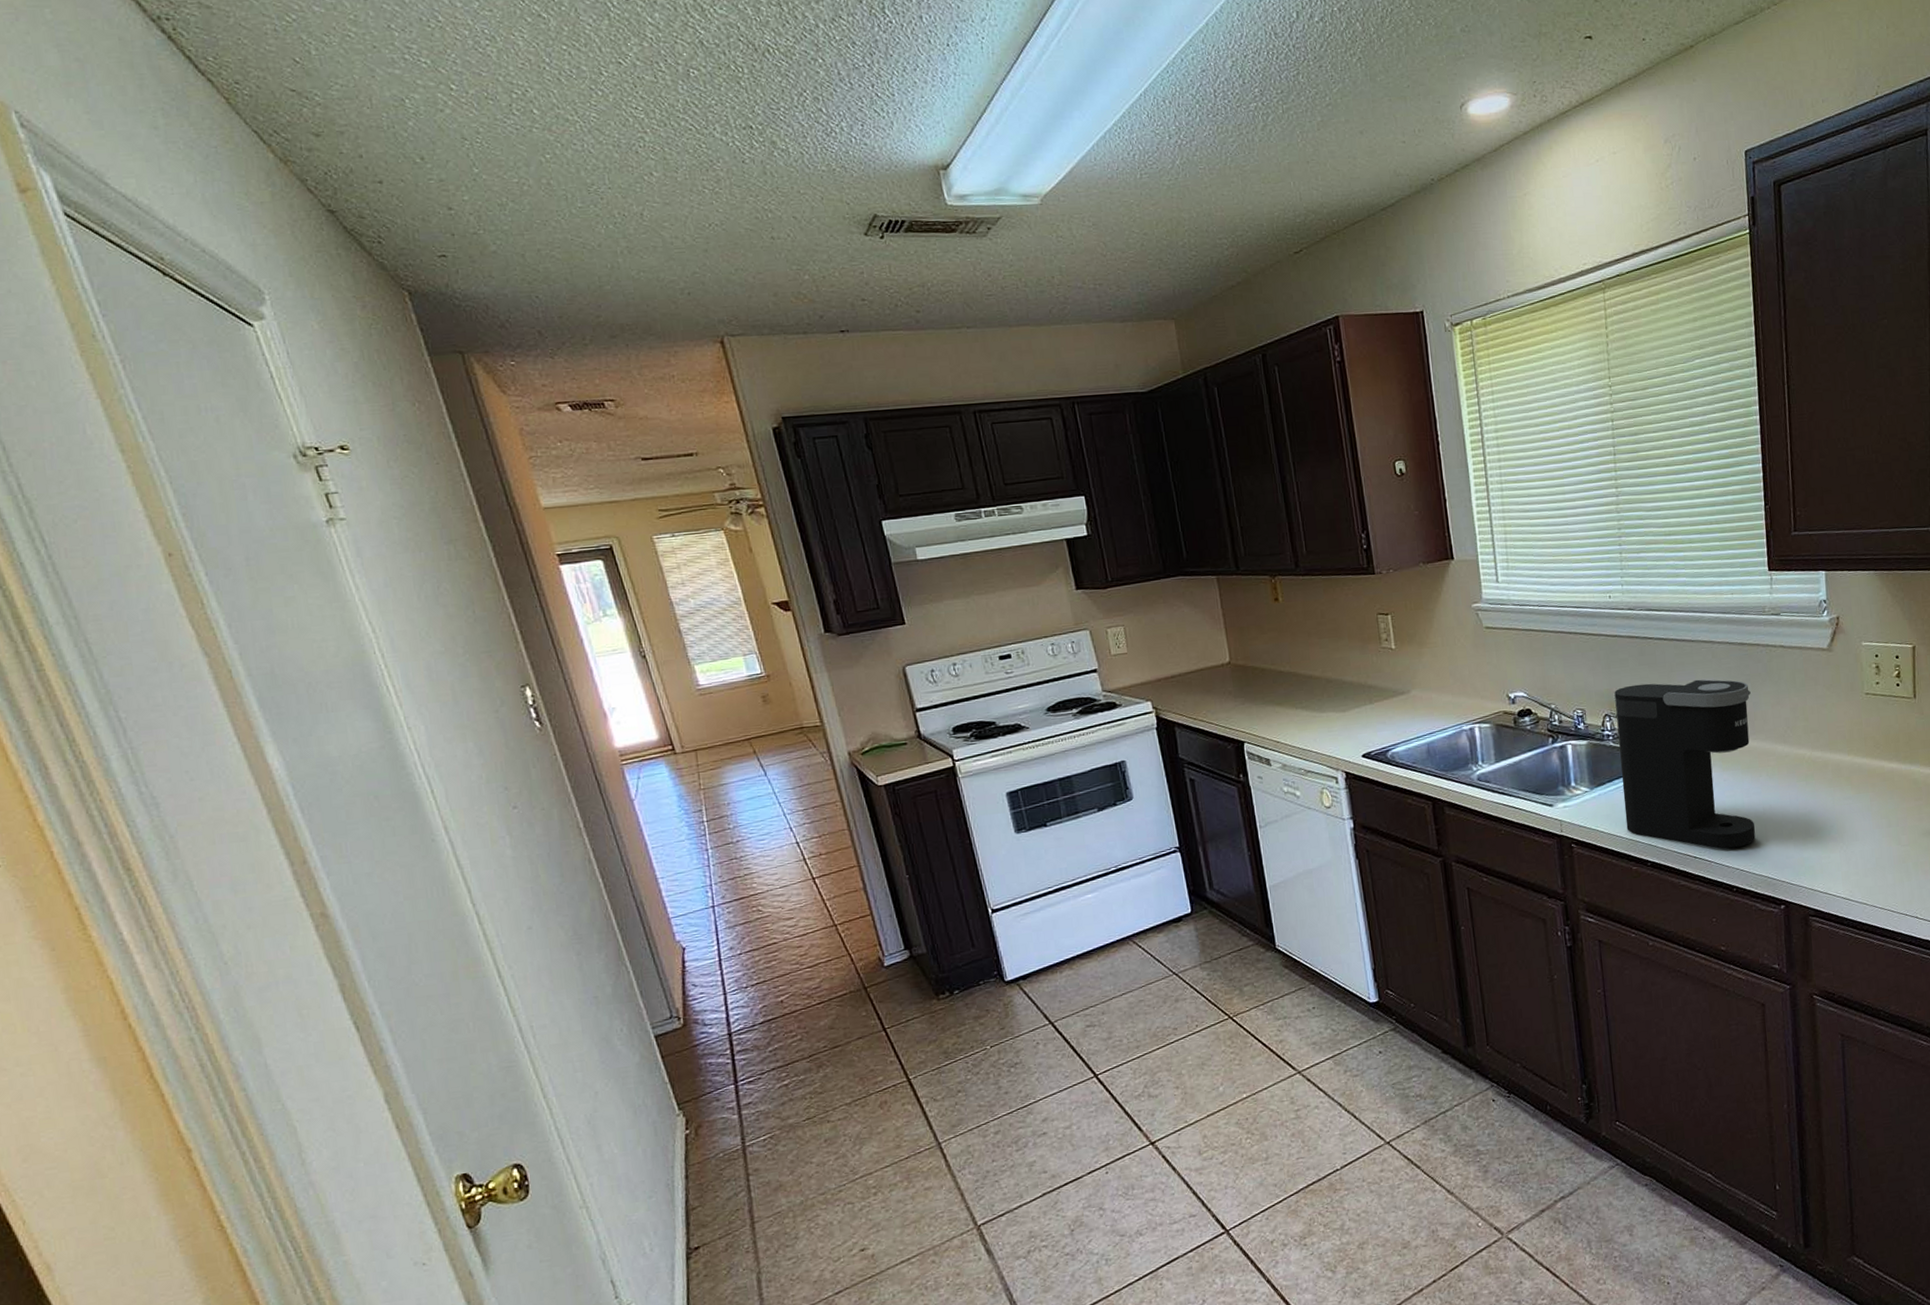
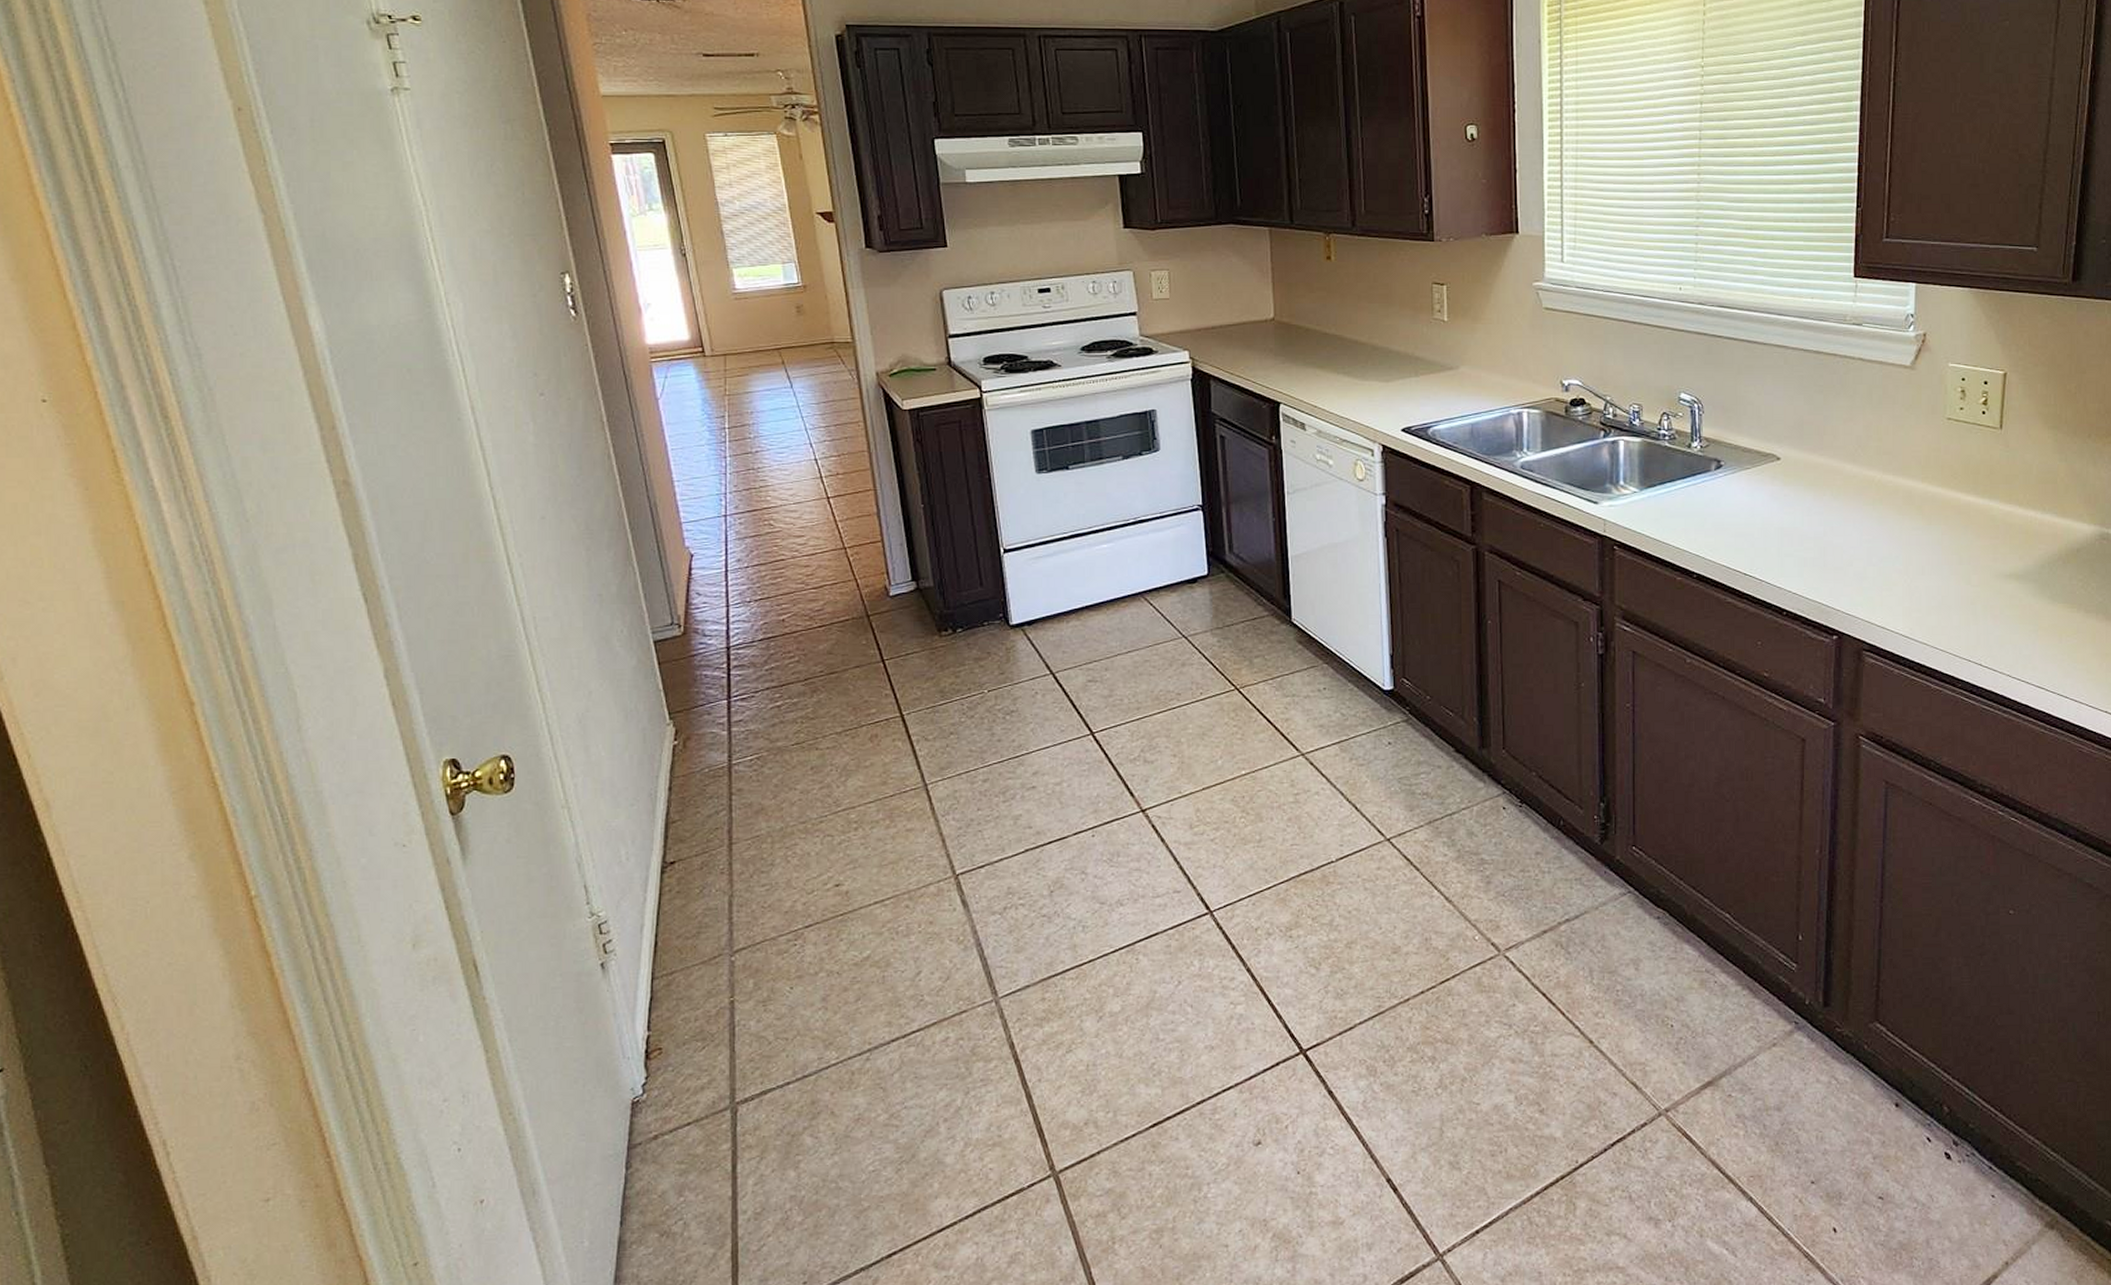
coffee maker: present [1614,679,1755,849] -> none [1674,384,1822,569]

